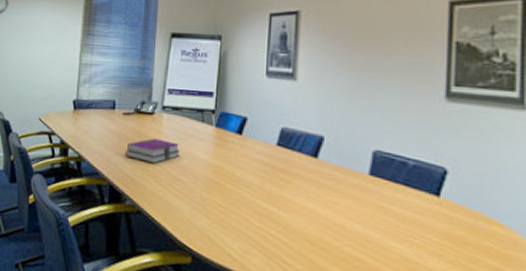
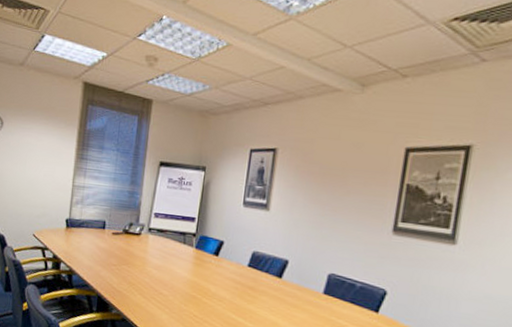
notebook: present [124,138,180,164] -> none [112,256,163,279]

